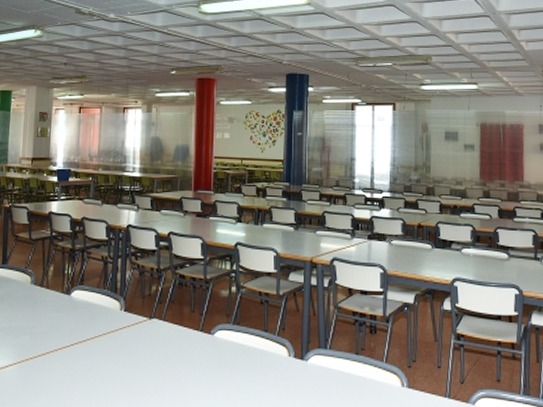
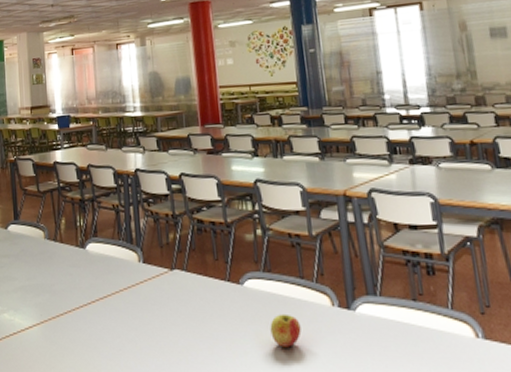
apple: none [233,361,260,391] -> present [270,313,302,348]

